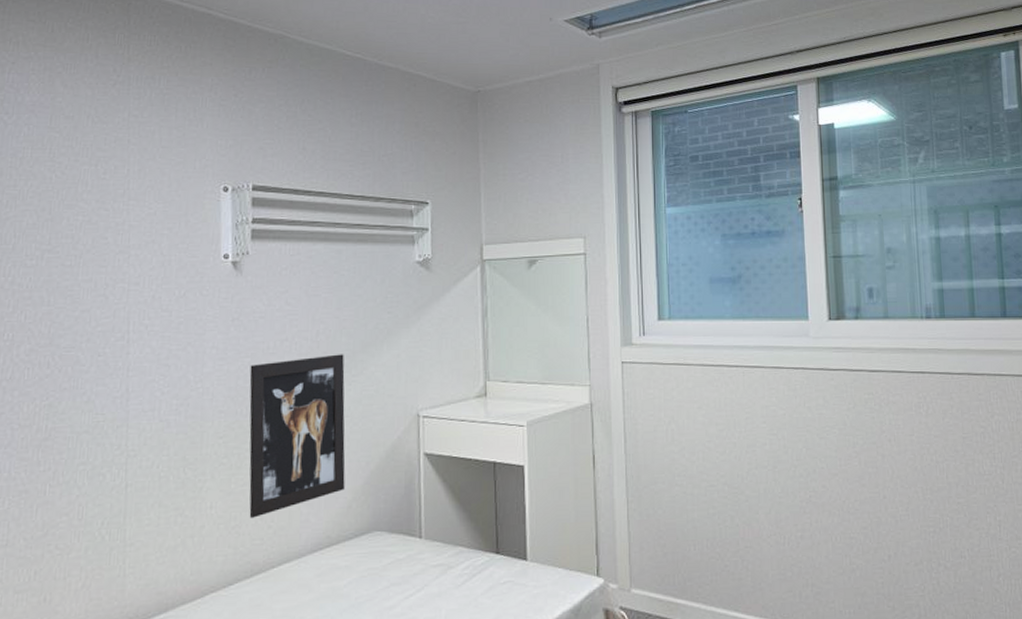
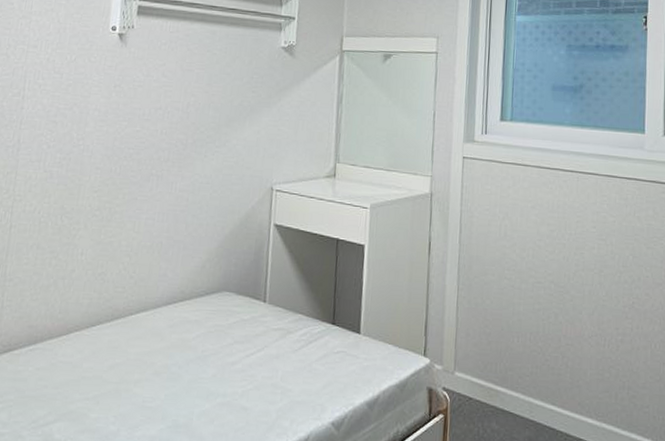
wall art: present [249,354,346,518] -> none [114,125,210,268]

